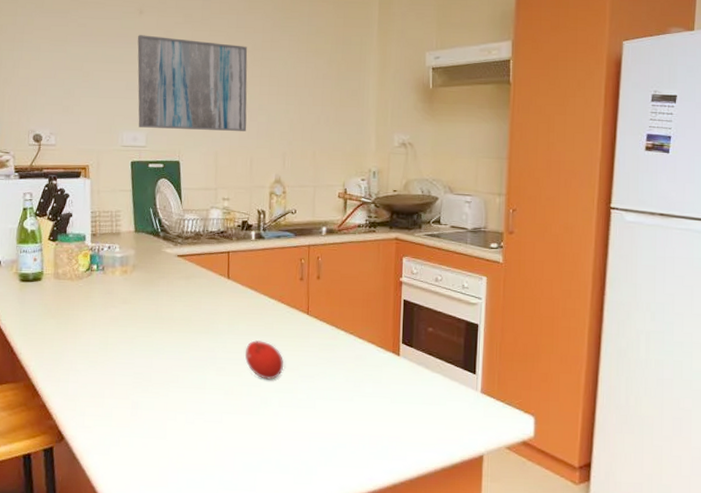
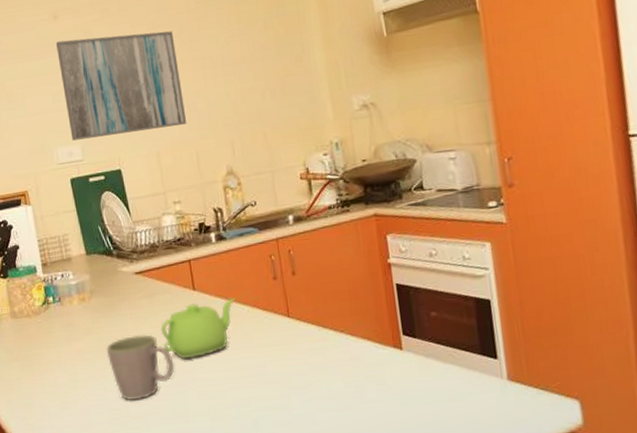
mug: none [139,310,200,369] -> present [106,334,174,401]
teapot: none [192,290,264,338] -> present [160,298,236,360]
fruit: present [245,340,284,380] -> none [225,354,272,398]

